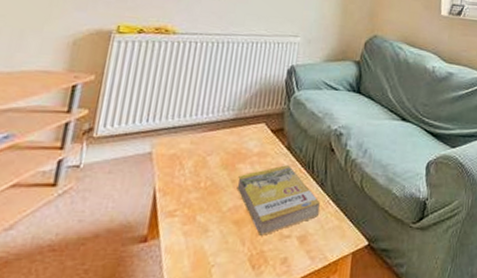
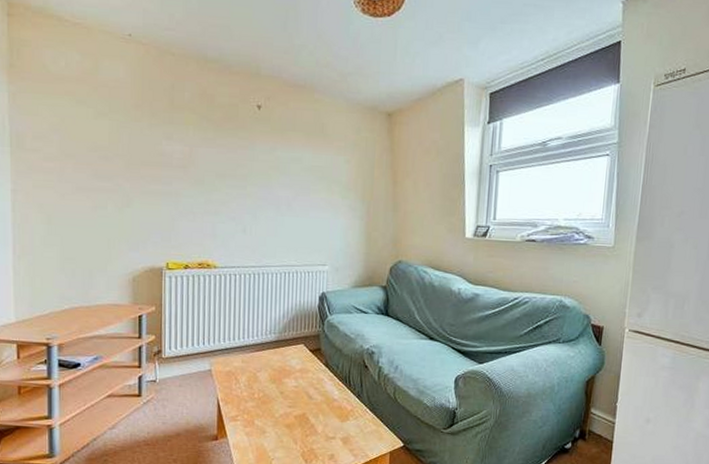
book: present [236,164,320,236] -> none [285,378,358,437]

